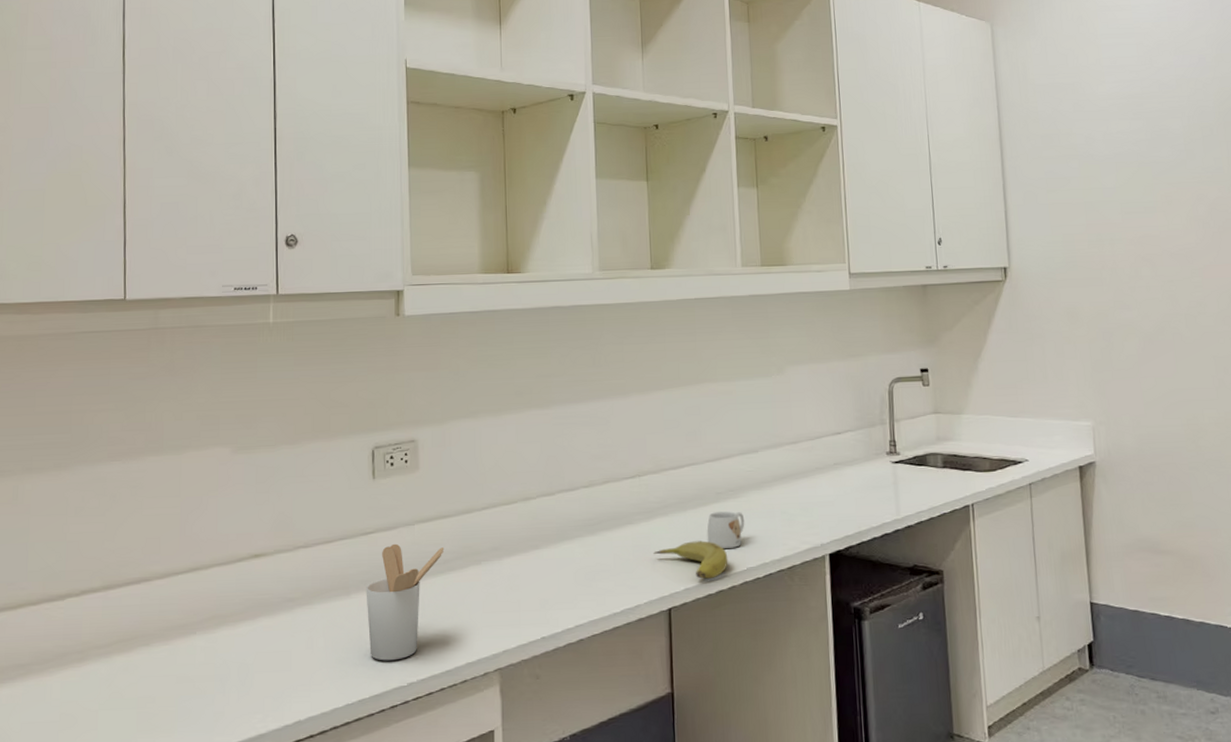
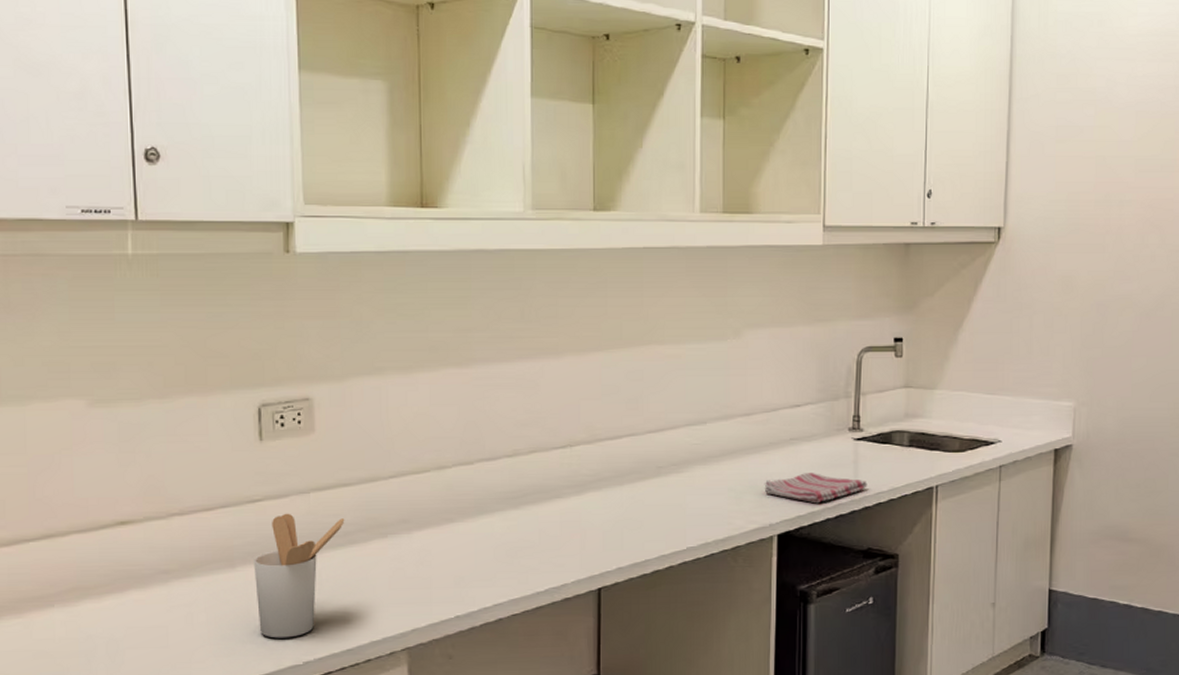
fruit: present [653,541,728,579] -> none [584,518,667,558]
mug: present [707,511,745,550] -> none [644,487,687,528]
dish towel: none [813,495,908,524] -> present [764,473,867,504]

